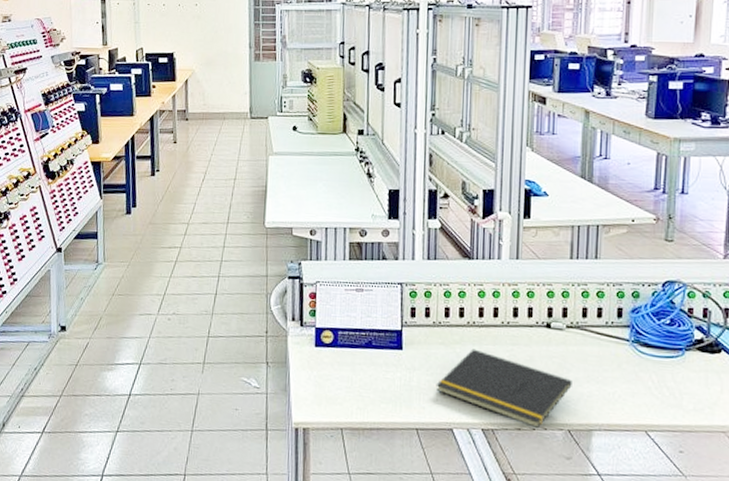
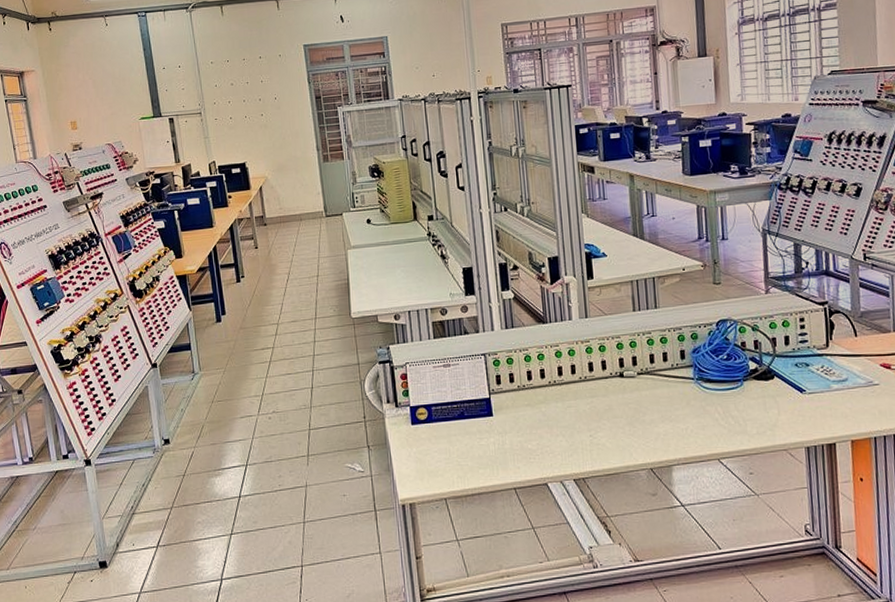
notepad: present [436,349,572,429] -> none [527,406,649,472]

